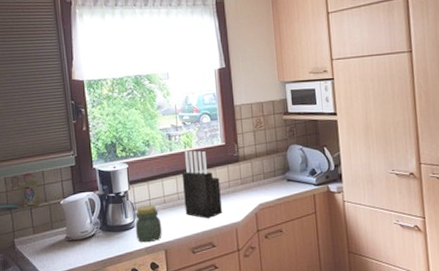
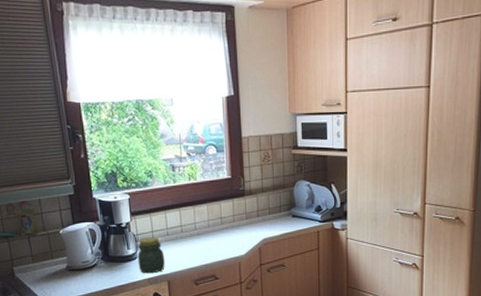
knife block: present [181,150,223,218] -> none [185,182,227,251]

